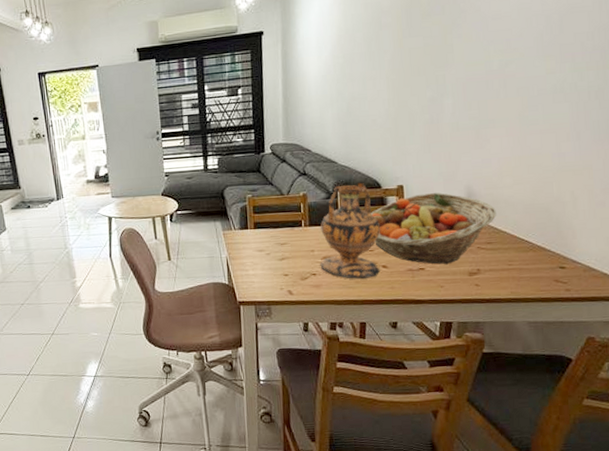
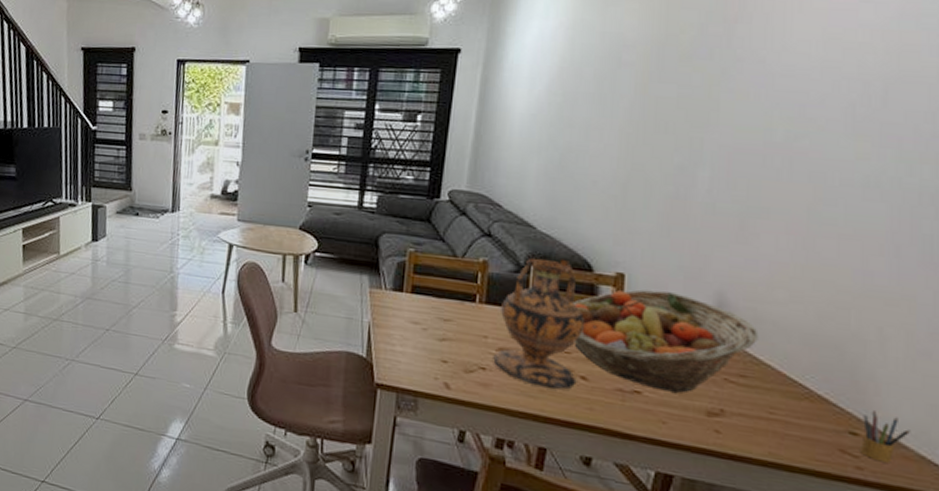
pencil box: none [567,249,596,283] -> present [860,410,910,463]

